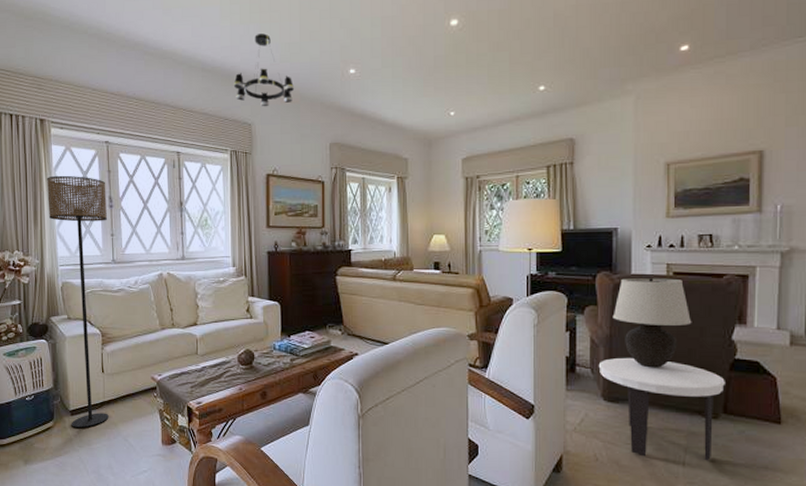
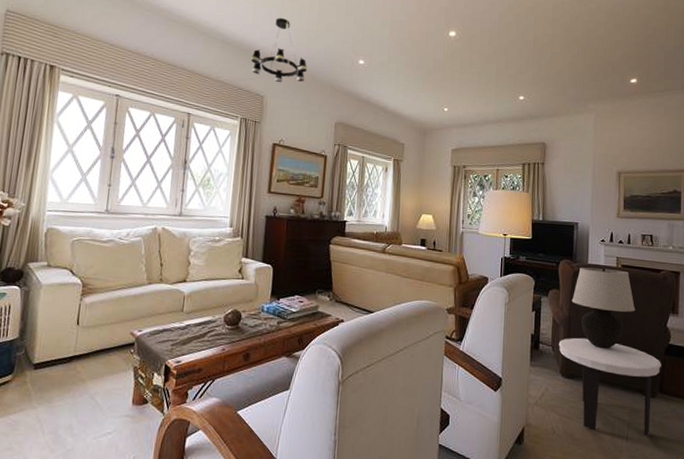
floor lamp: present [47,175,109,428] -> none [32,121,111,383]

